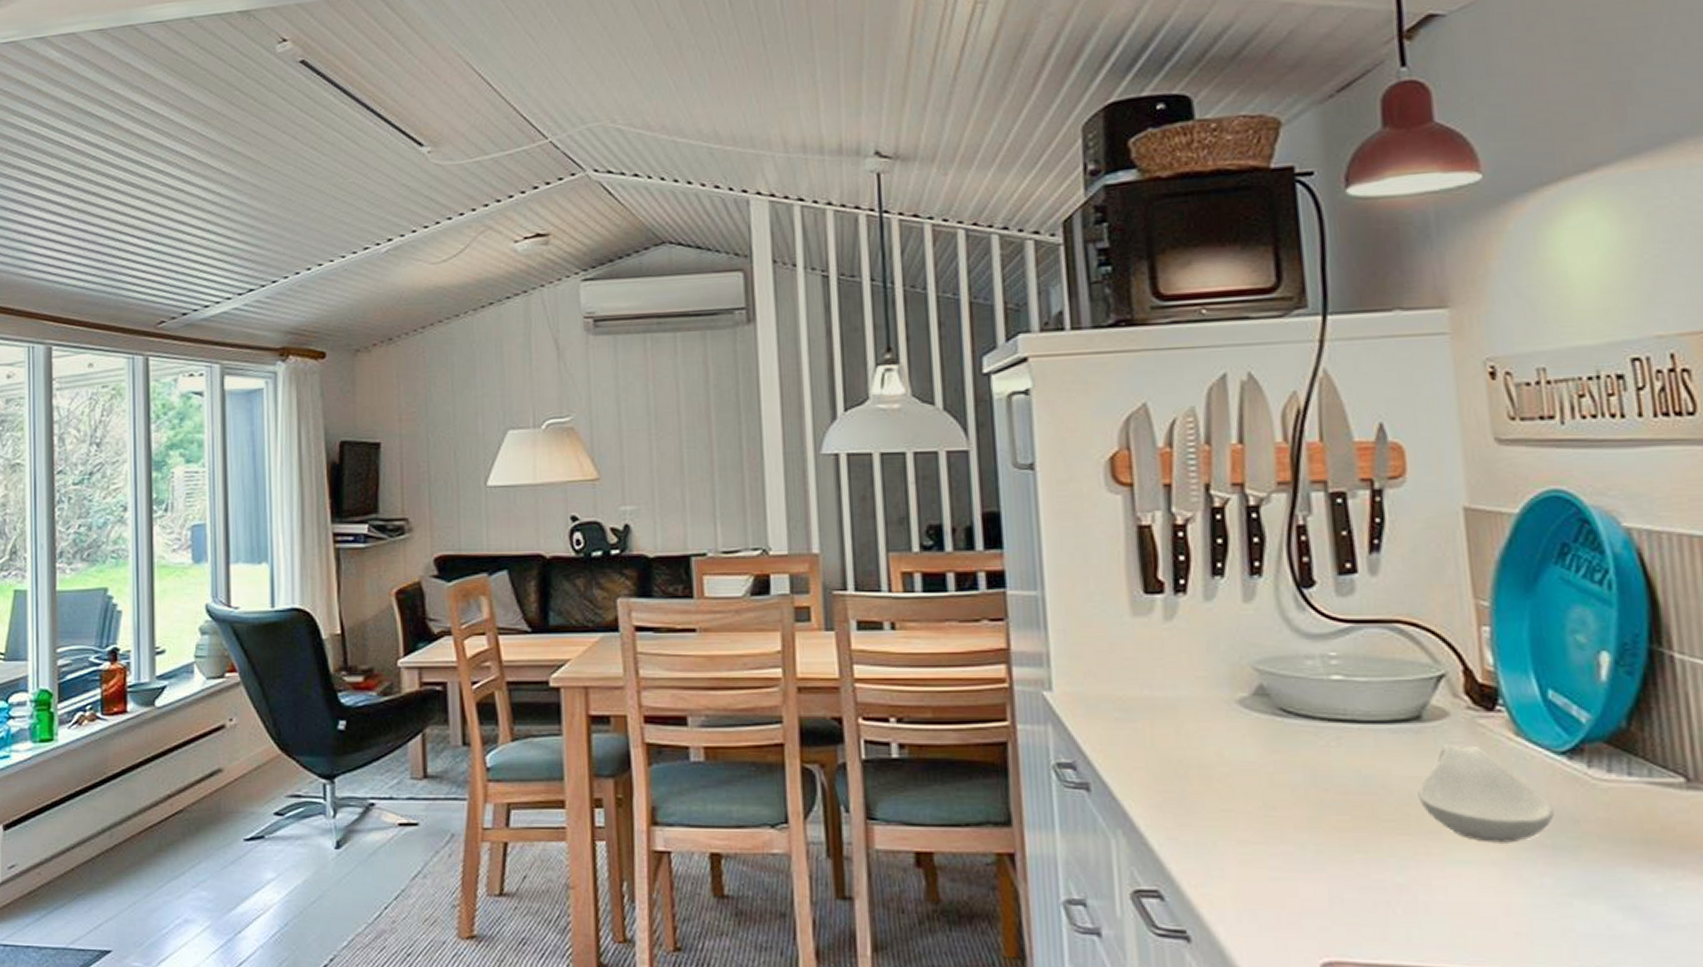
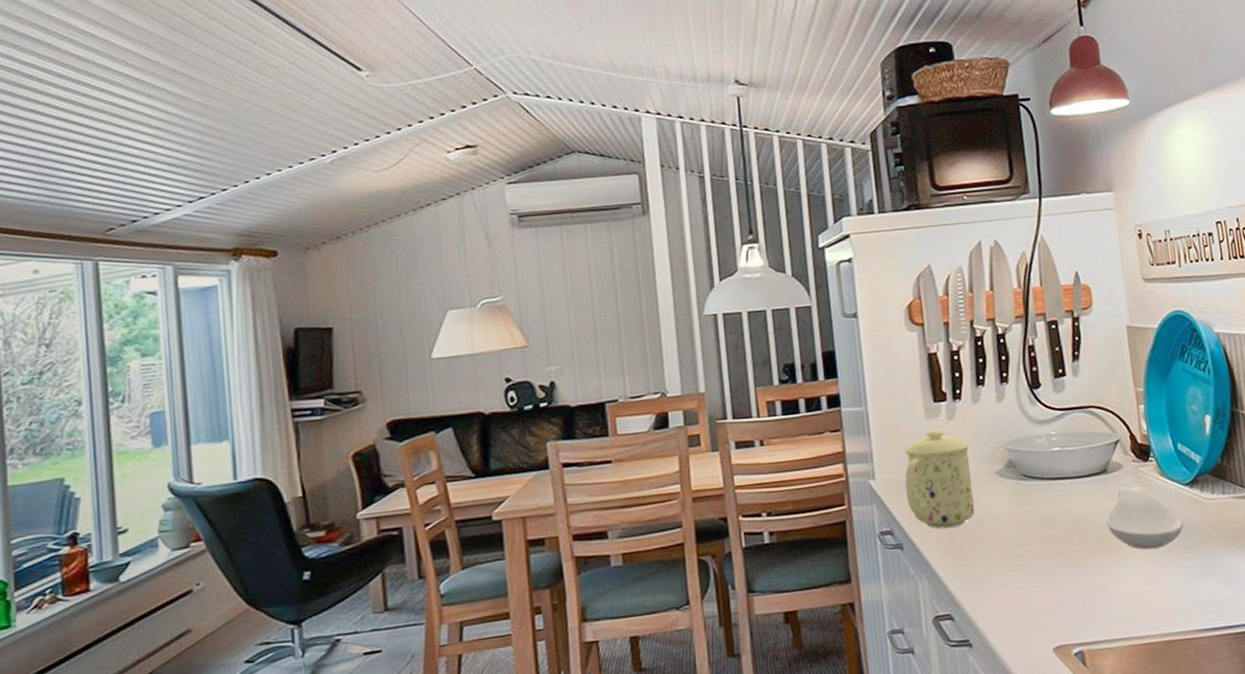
mug: none [1096,631,1202,770] -> present [904,429,975,529]

